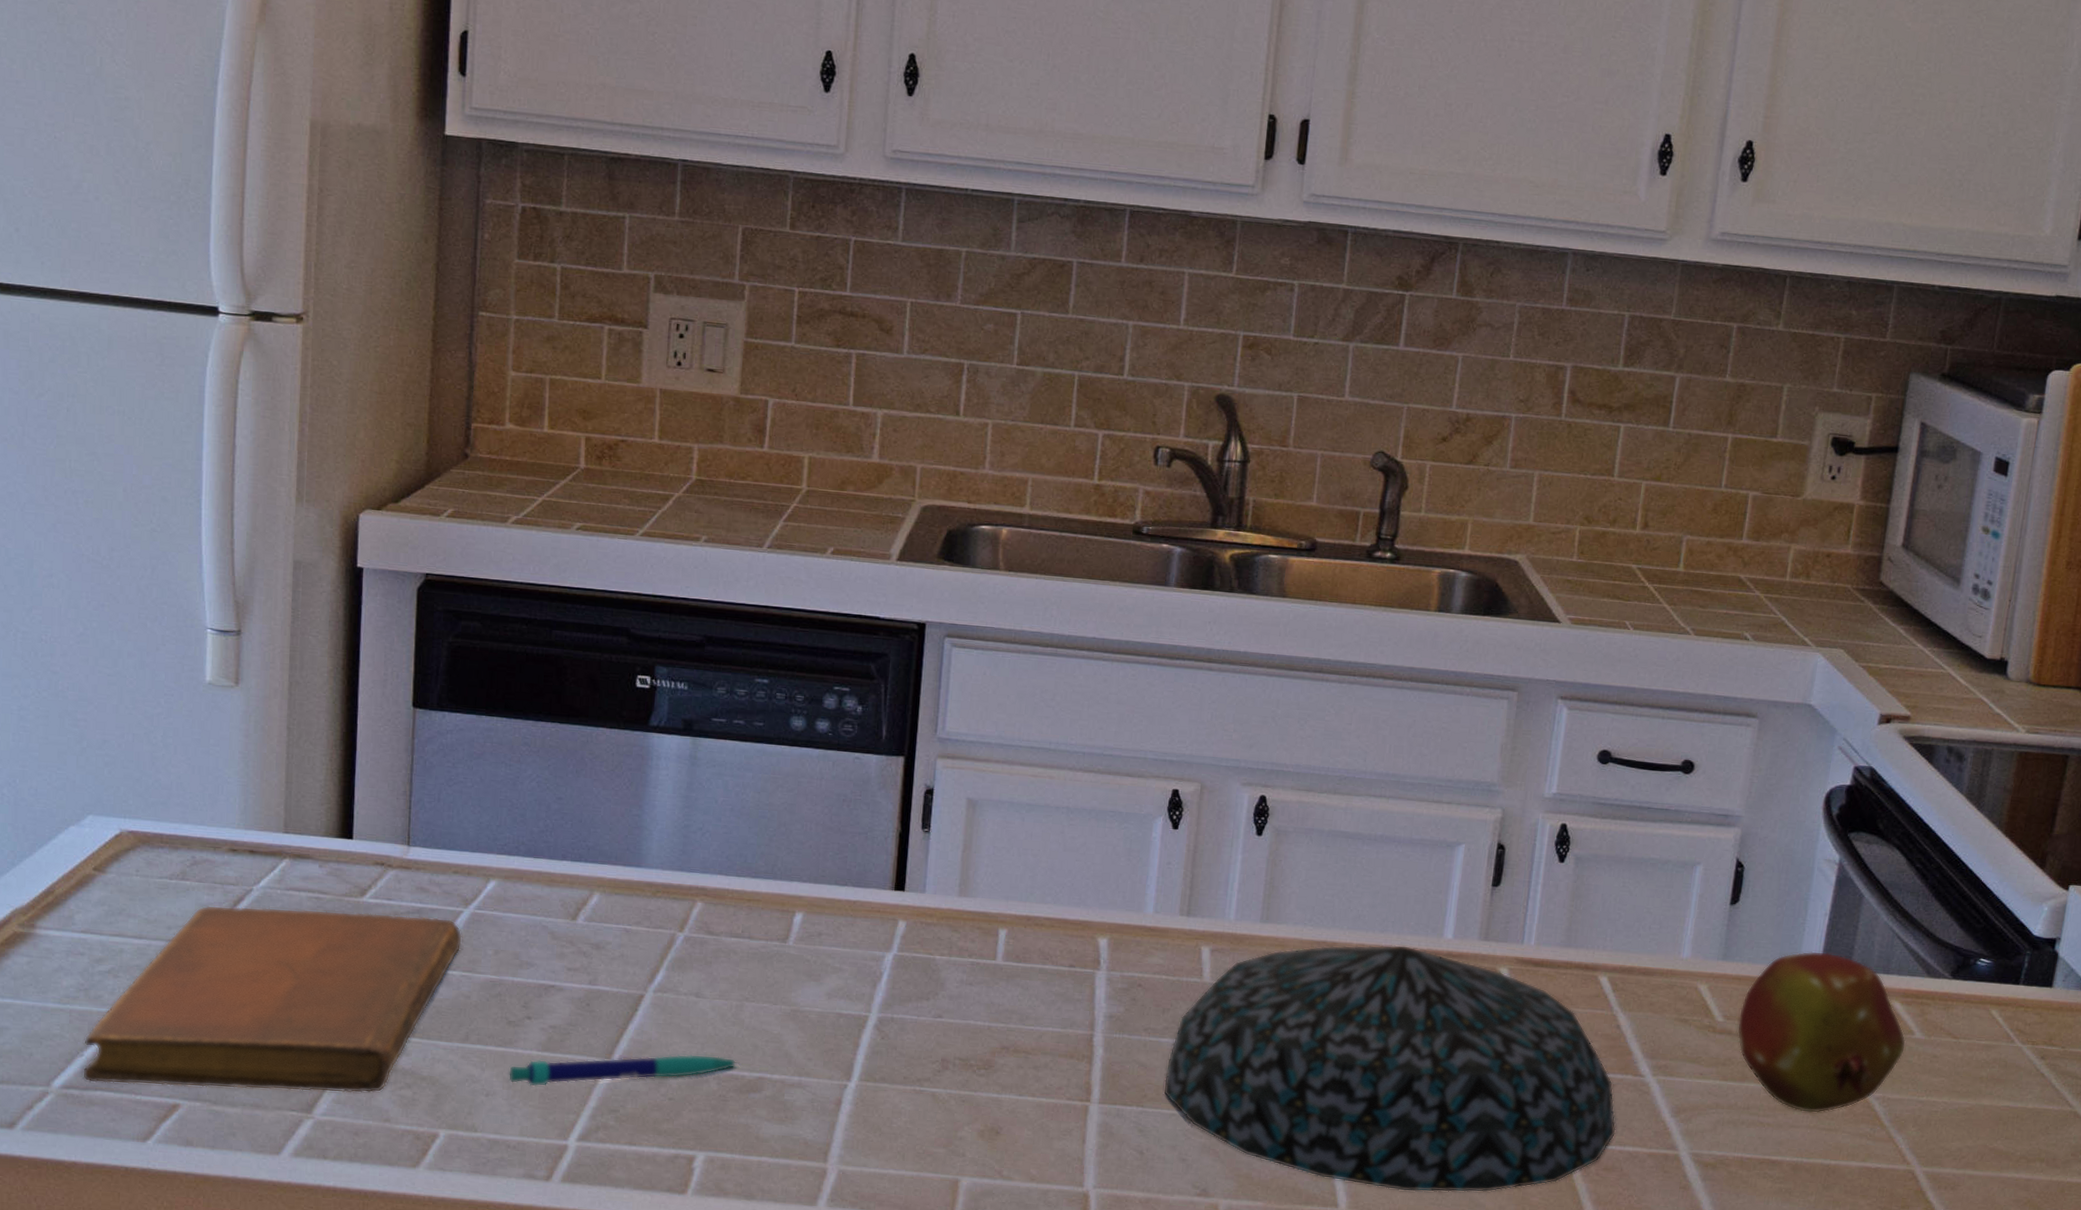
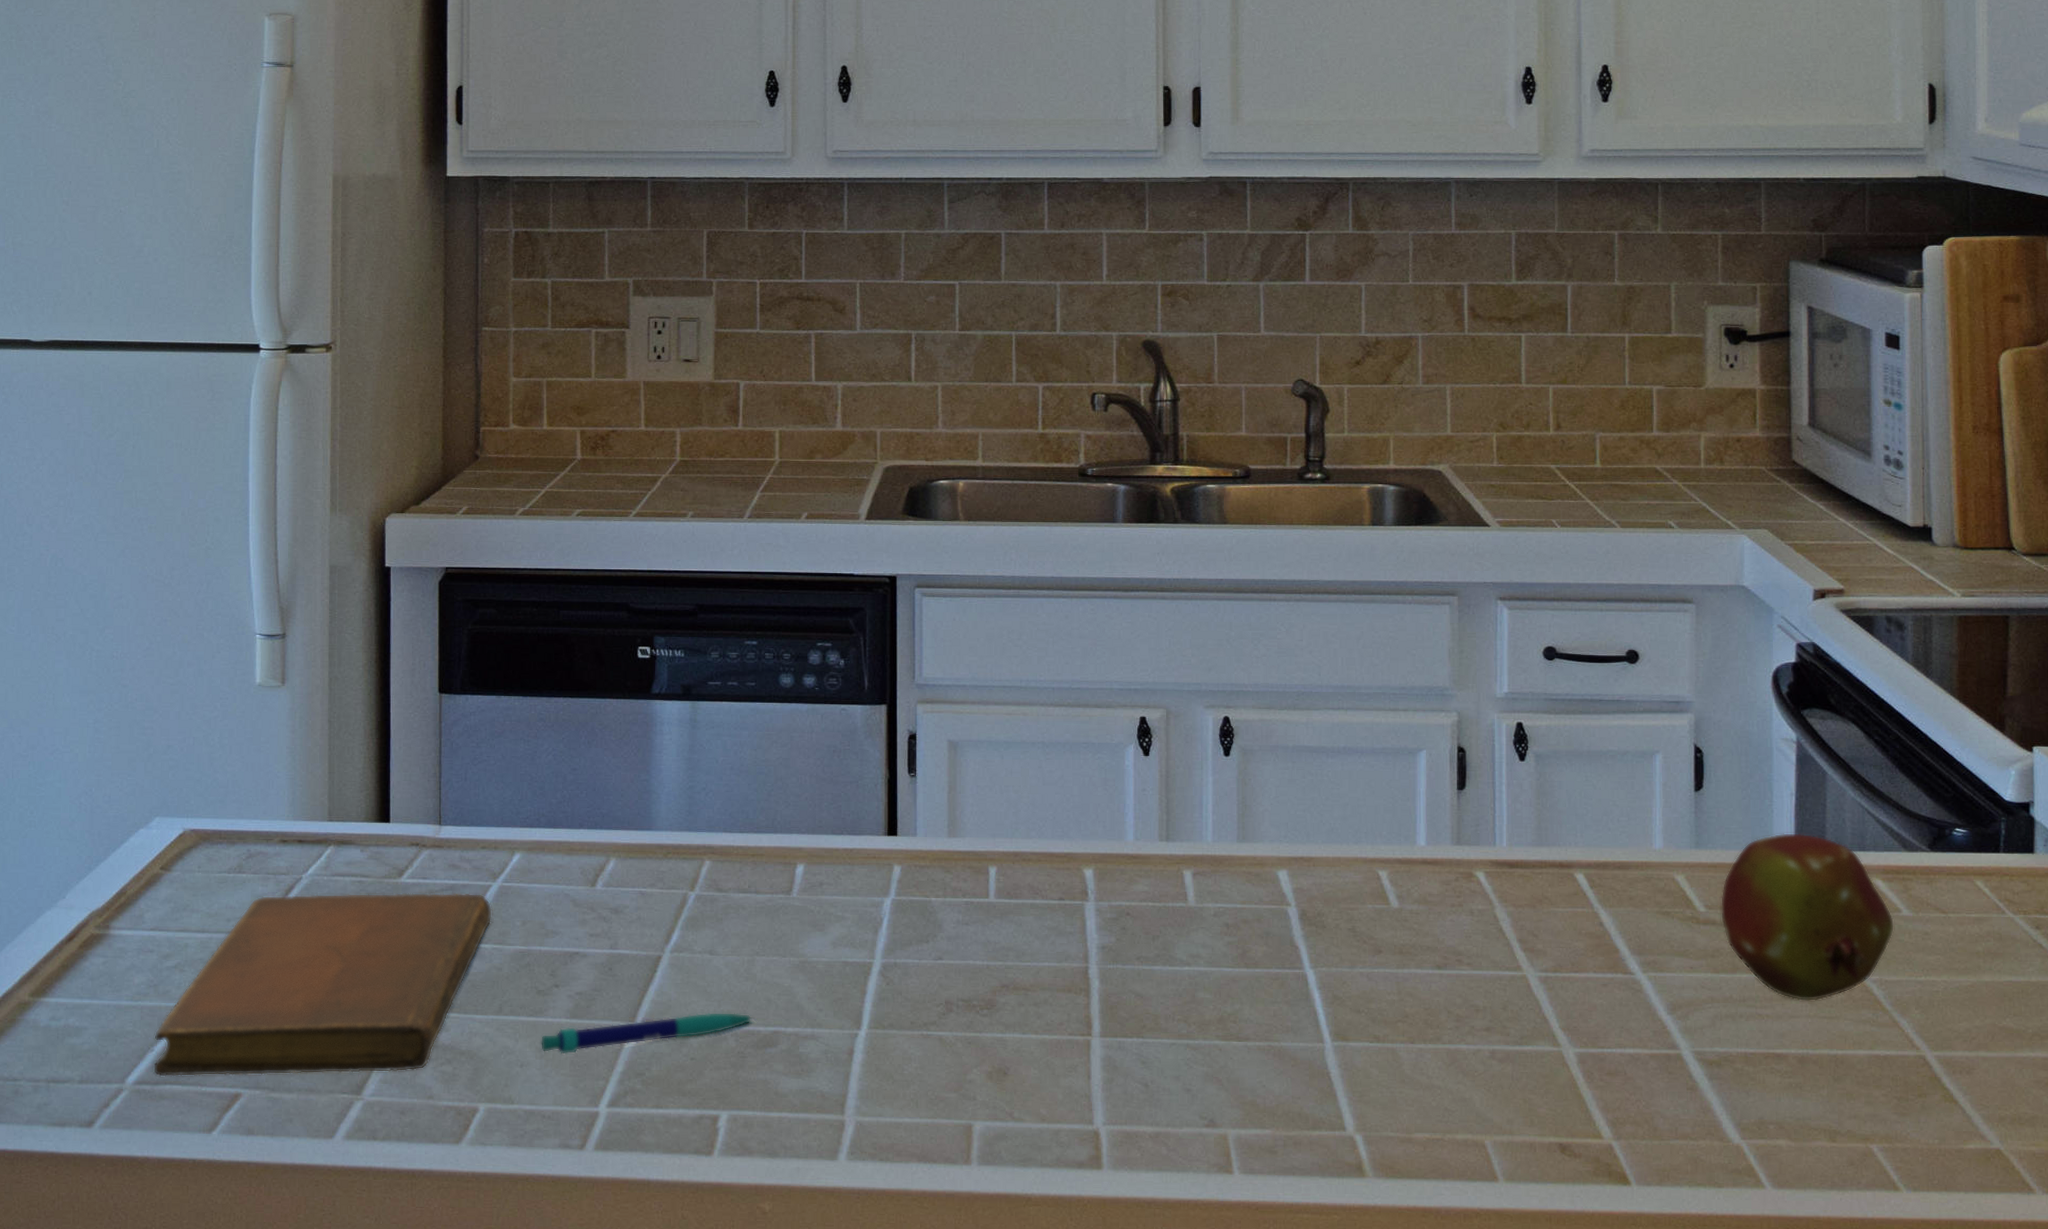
bowl: present [1164,944,1617,1193] -> none [1161,855,1615,1110]

